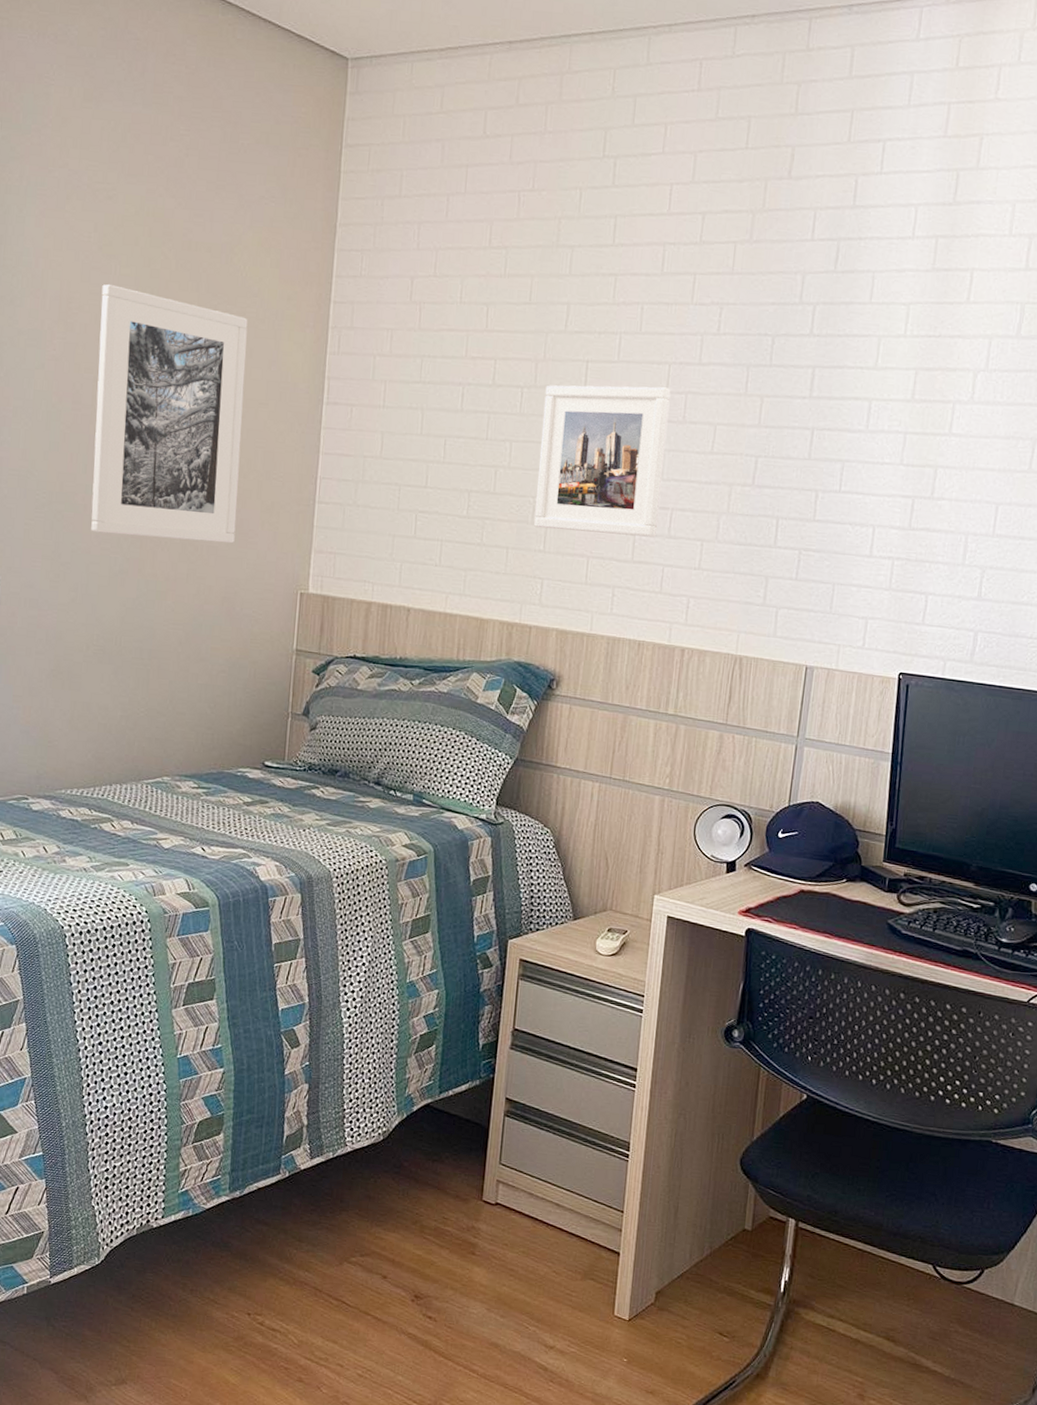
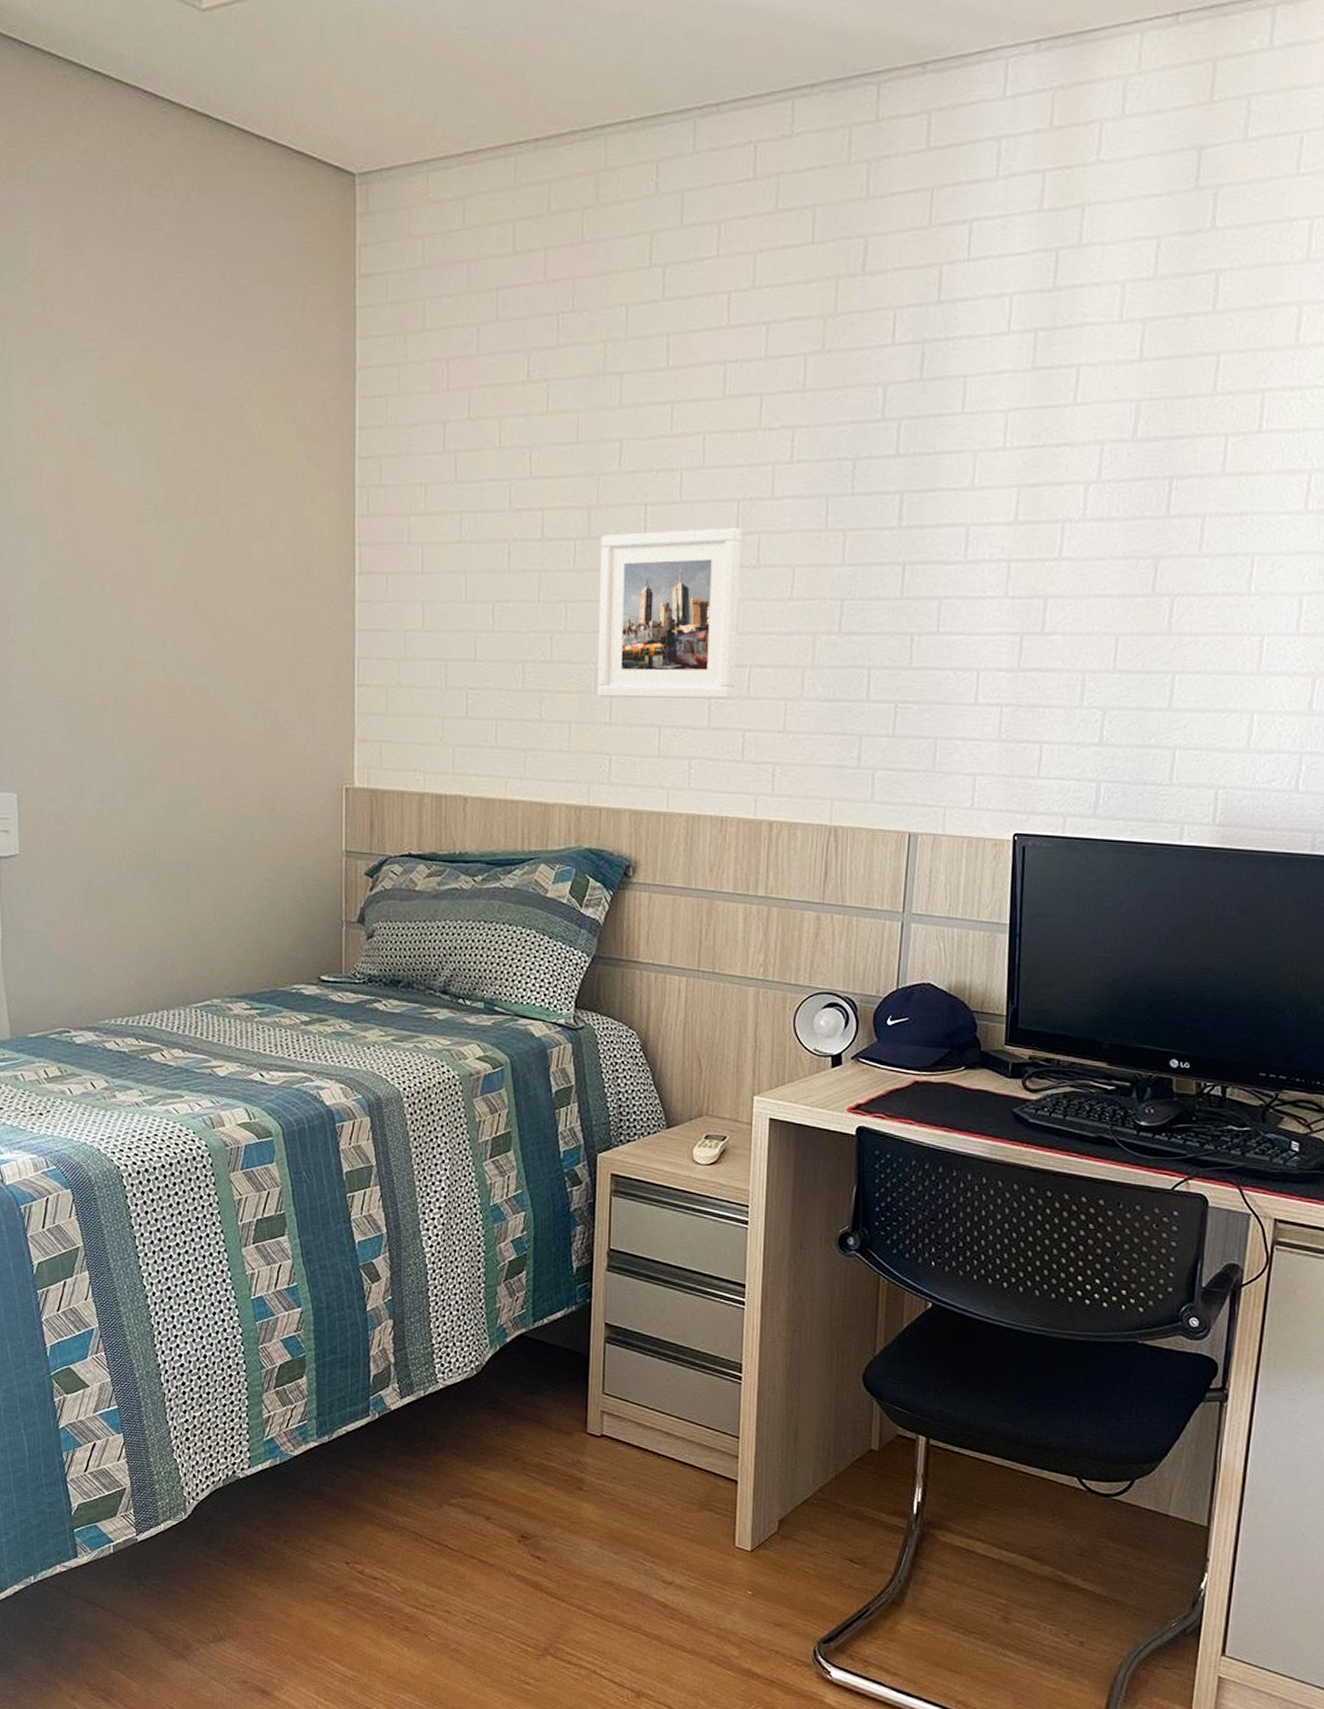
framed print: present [91,284,248,544] -> none [102,456,270,738]

